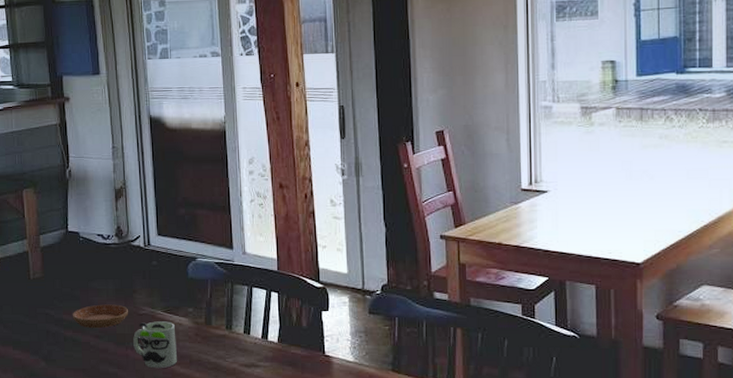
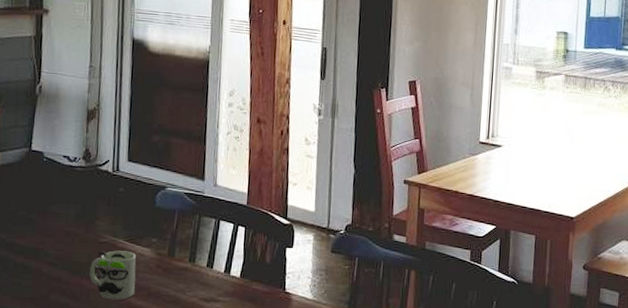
saucer: present [72,304,128,329] -> none [25,230,88,256]

